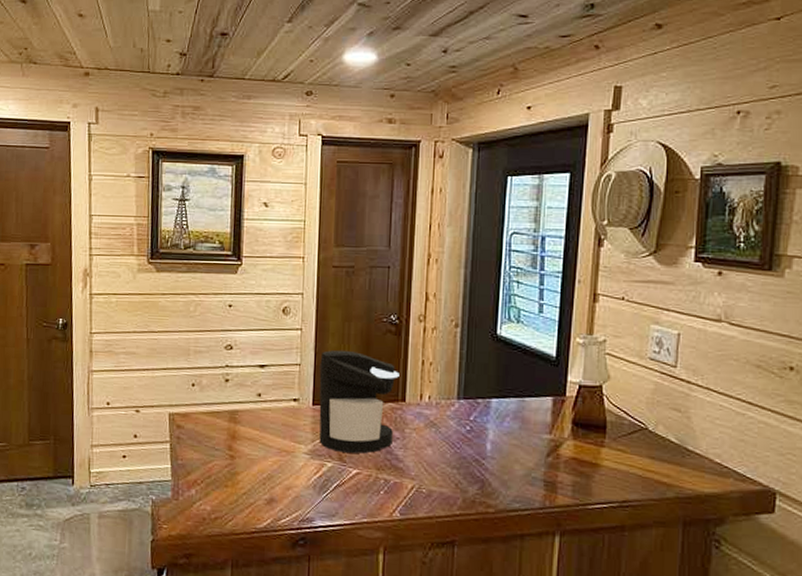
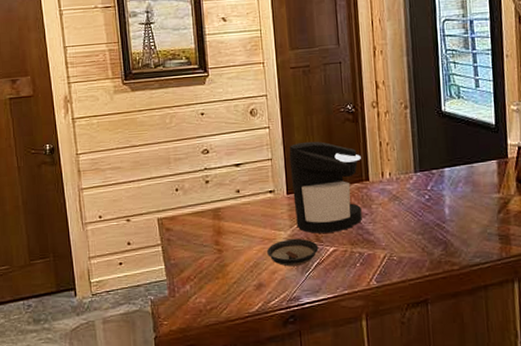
saucer: none [283,454,340,485] -> present [267,238,319,267]

